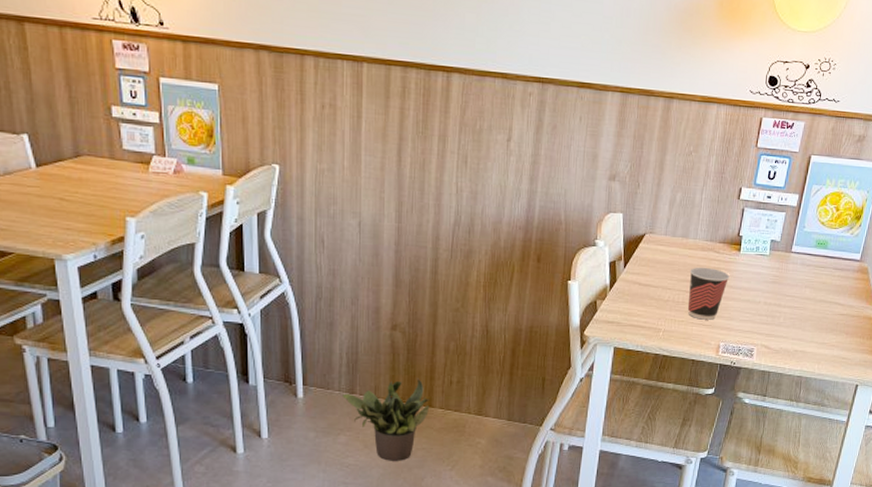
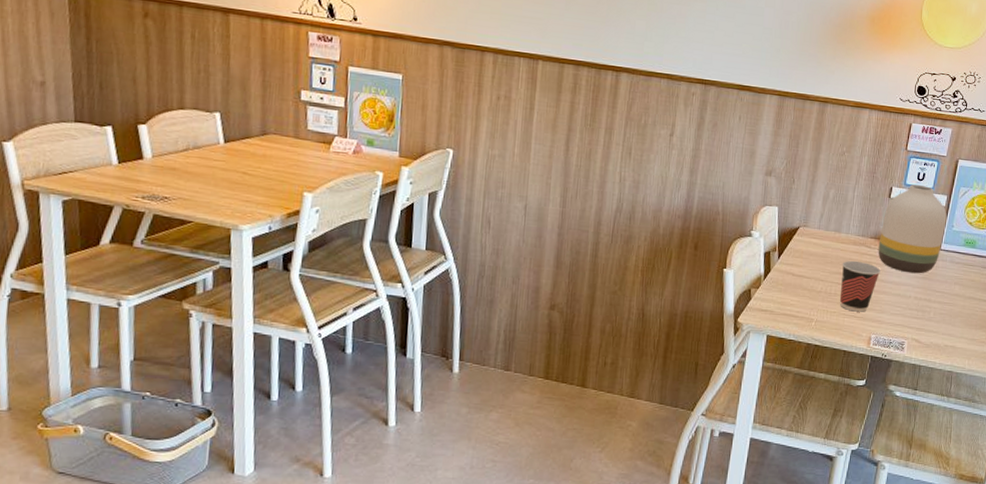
potted plant: present [341,378,430,461] -> none [496,358,584,441]
vase: none [726,184,798,278] -> present [878,184,947,274]

